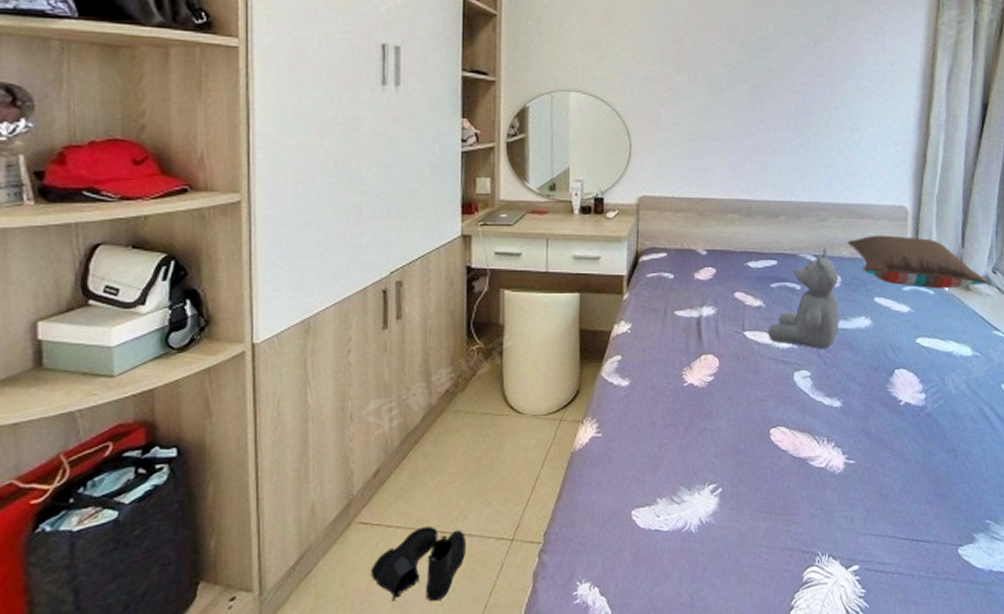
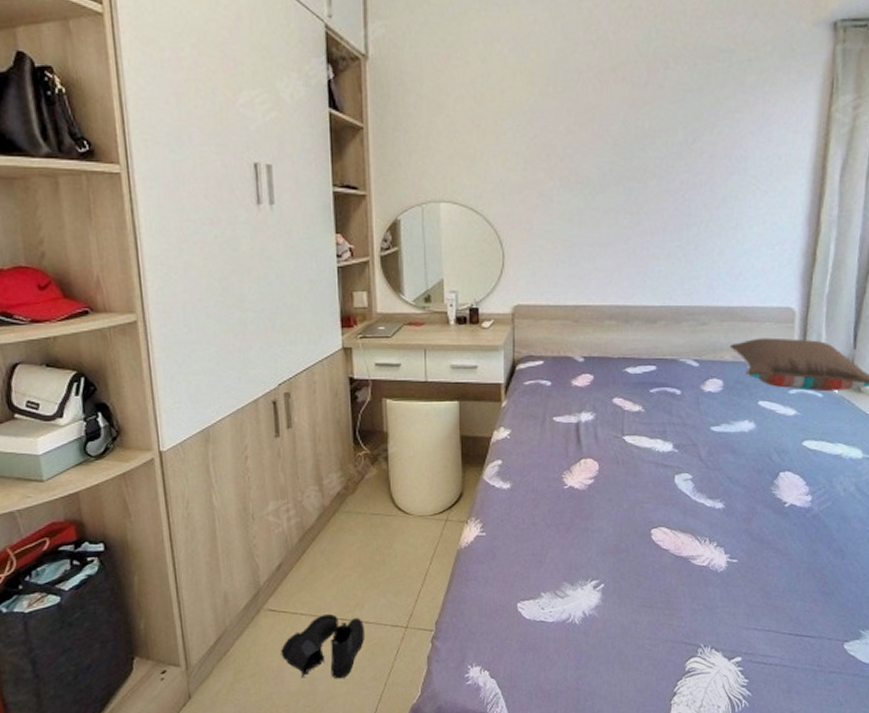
teddy bear: present [768,247,840,349] -> none [648,352,722,452]

